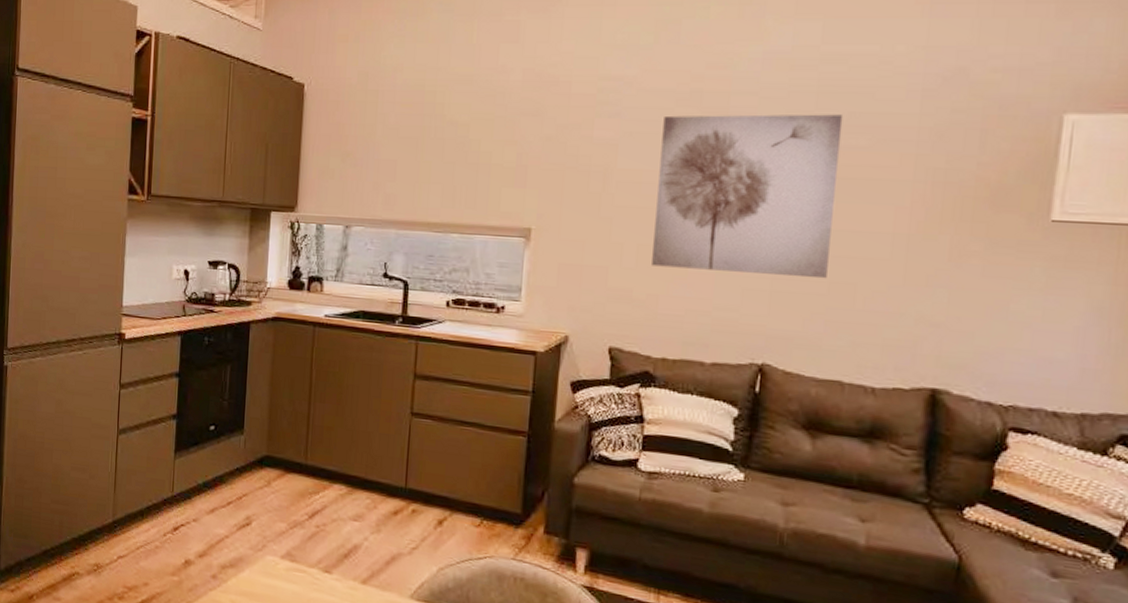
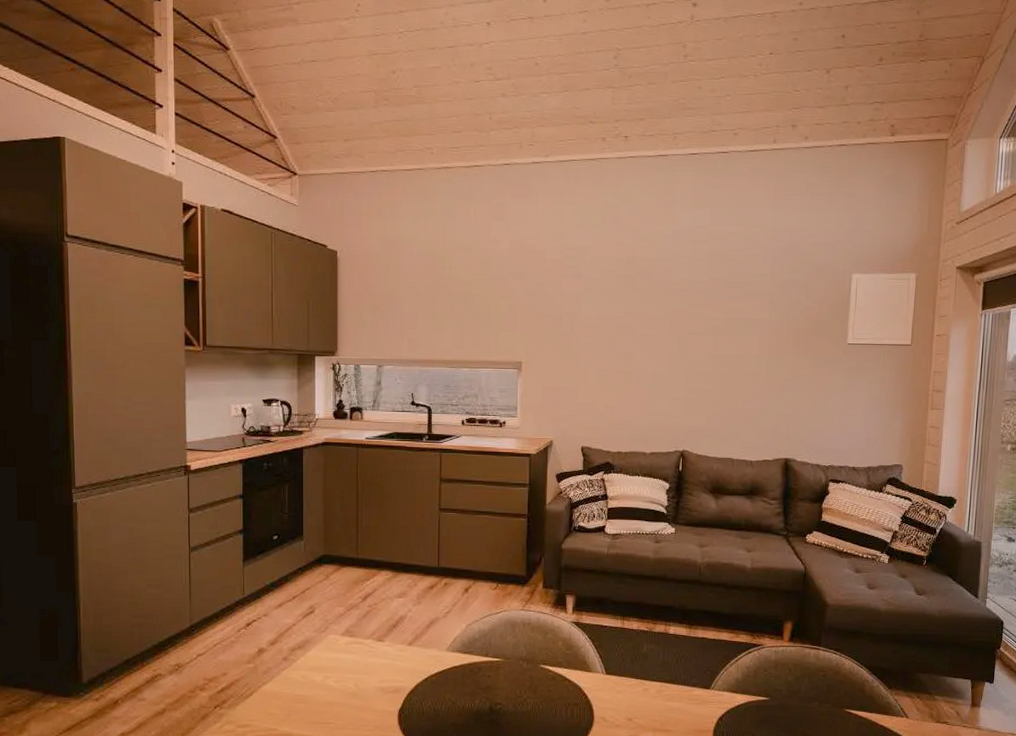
wall art: present [652,114,844,279] -> none [608,274,726,389]

